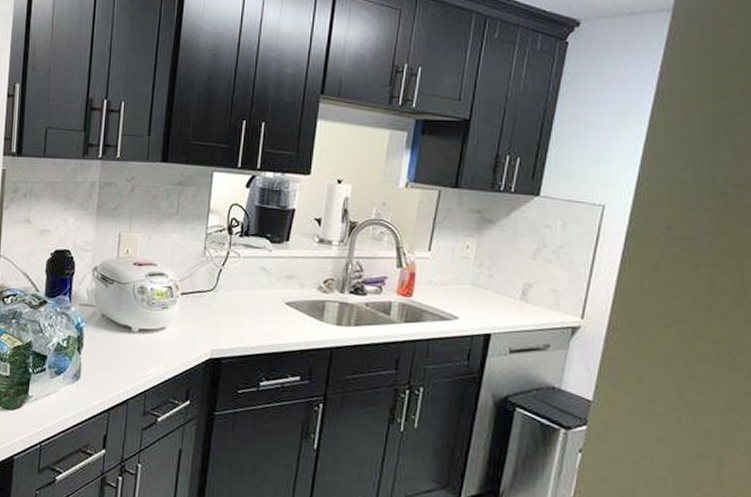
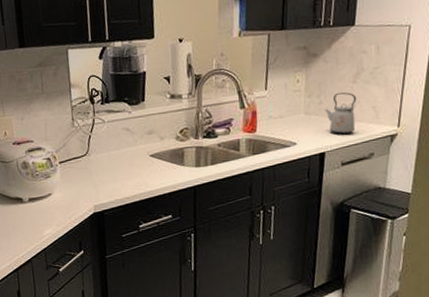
kettle: none [494,267,535,317] -> present [324,92,357,135]

